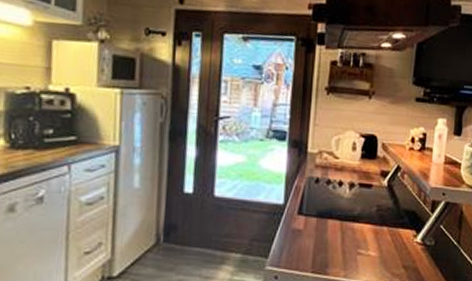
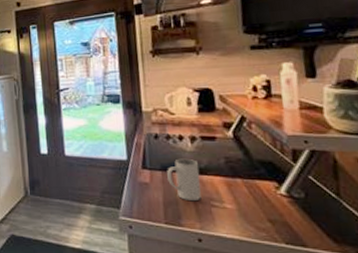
mug: none [321,205,353,248] -> present [167,158,201,200]

